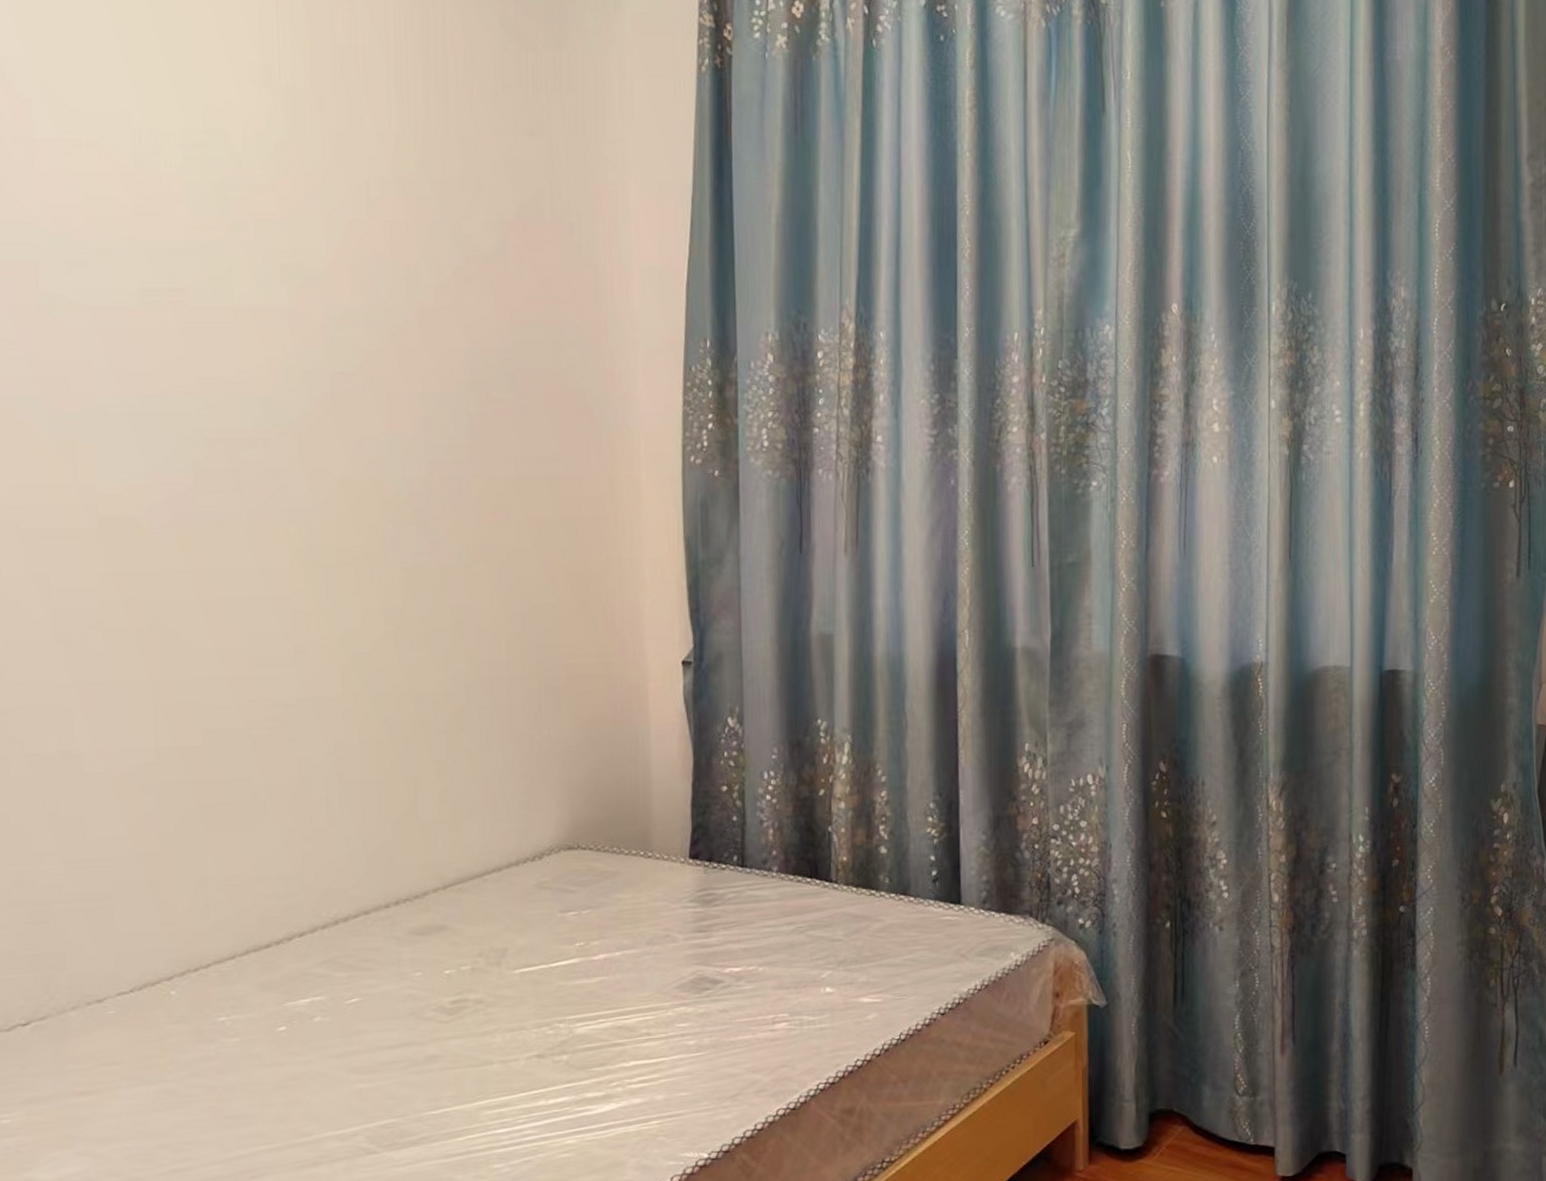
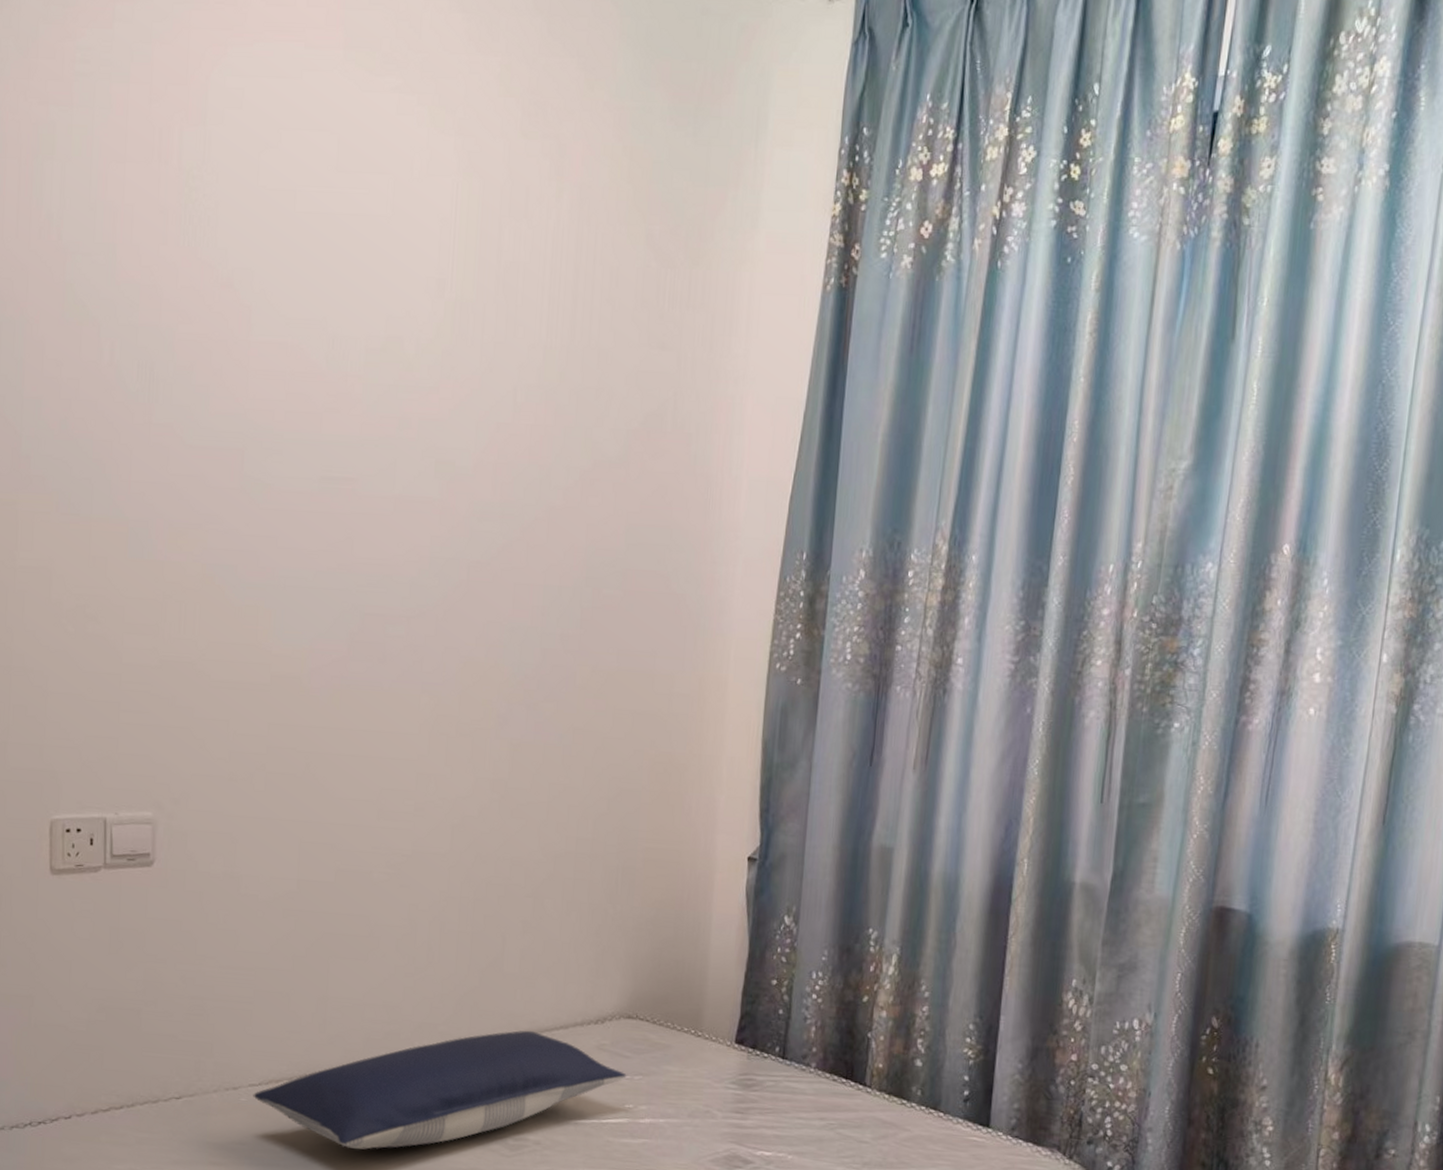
pillow: none [124,879,574,1046] -> present [253,1030,627,1150]

